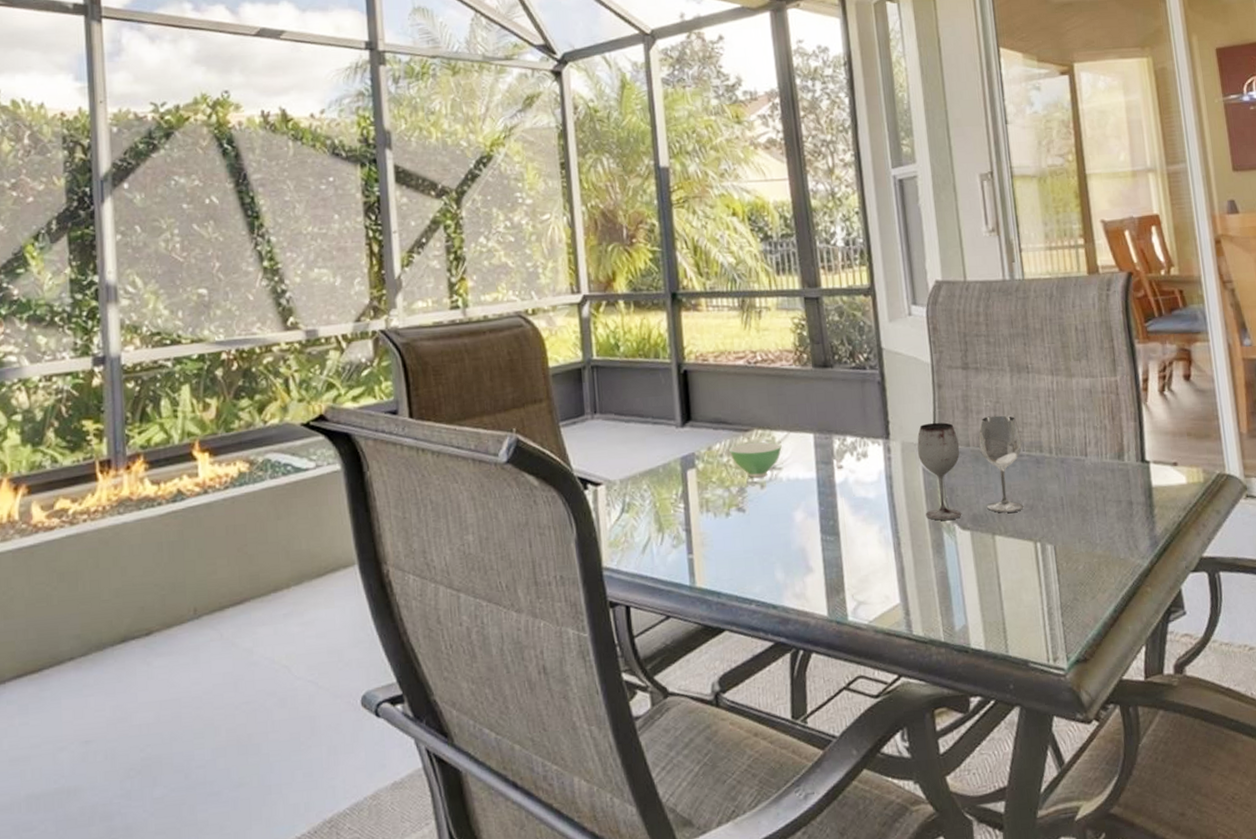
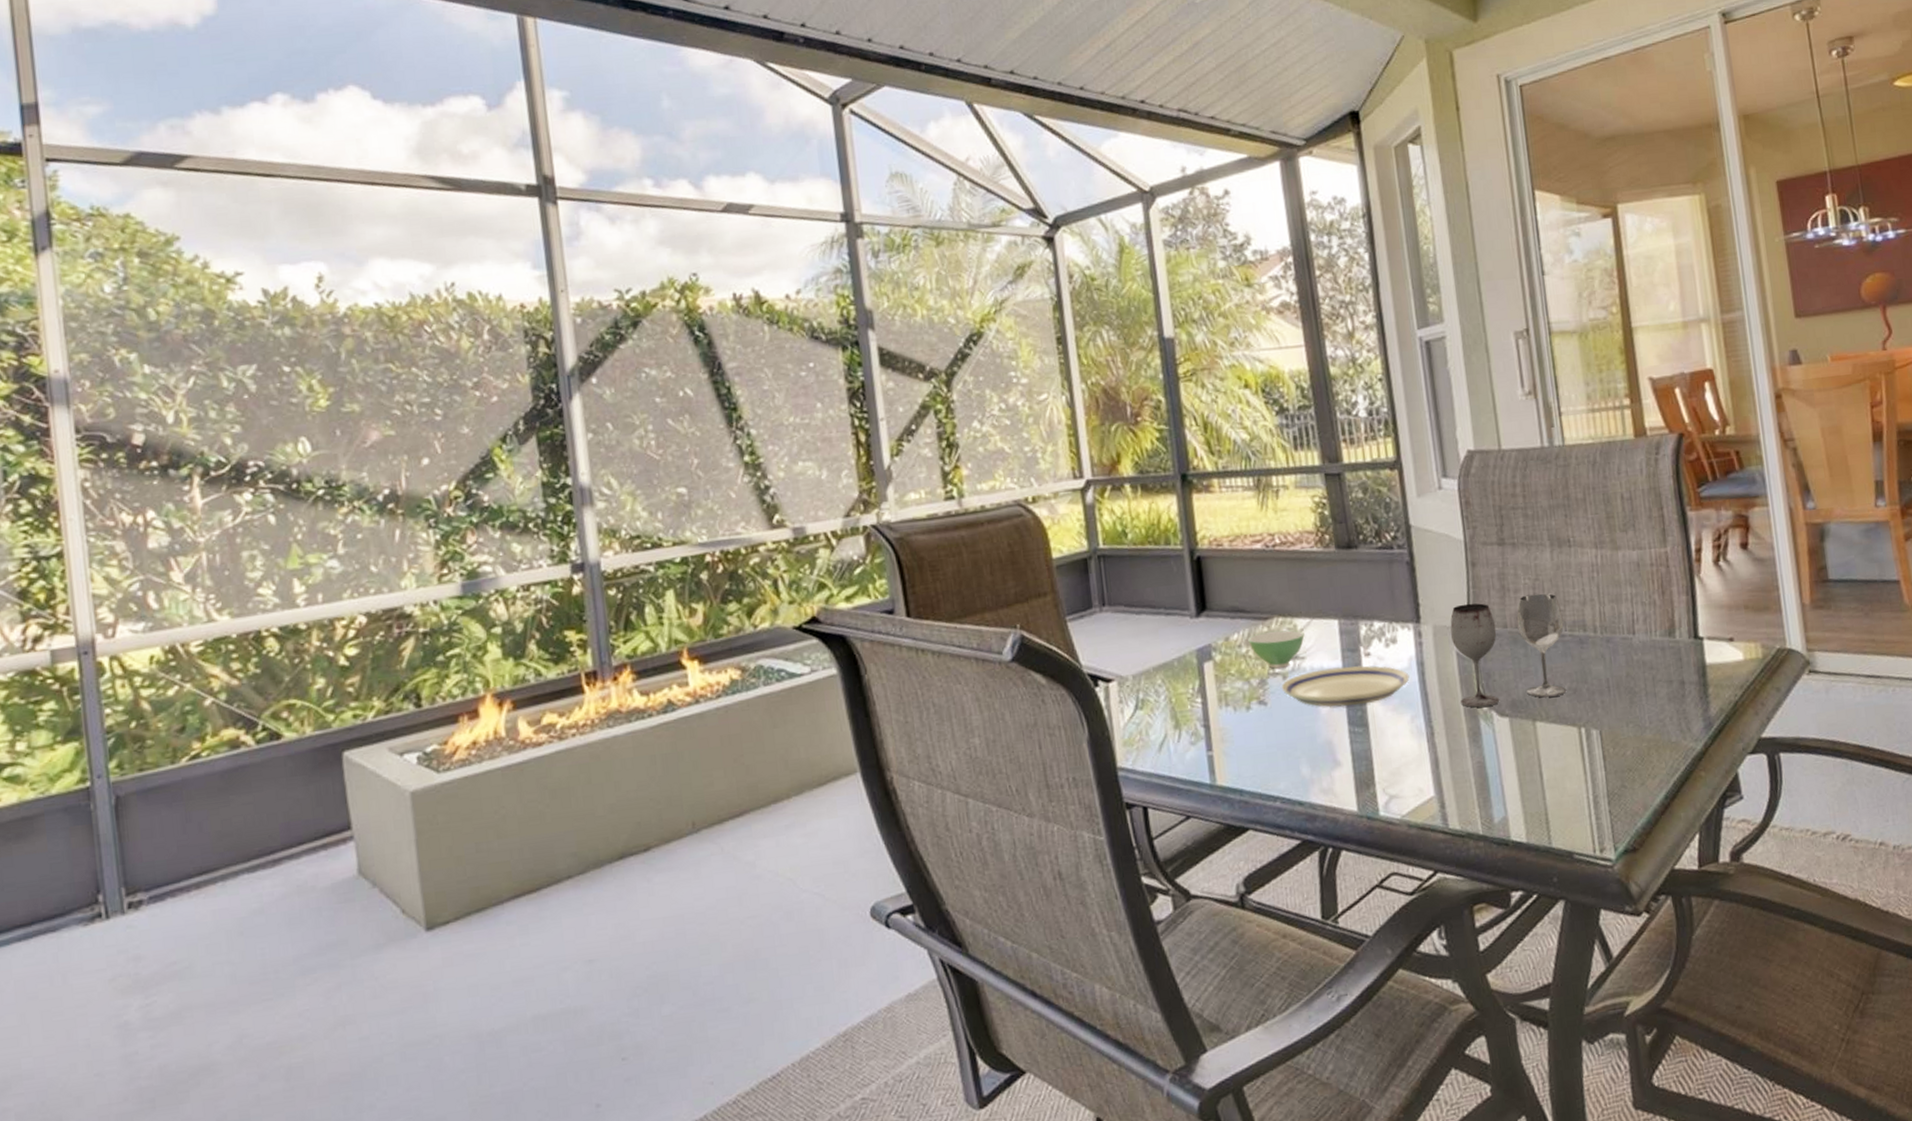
plate: none [759,477,879,516] -> present [1281,665,1410,708]

